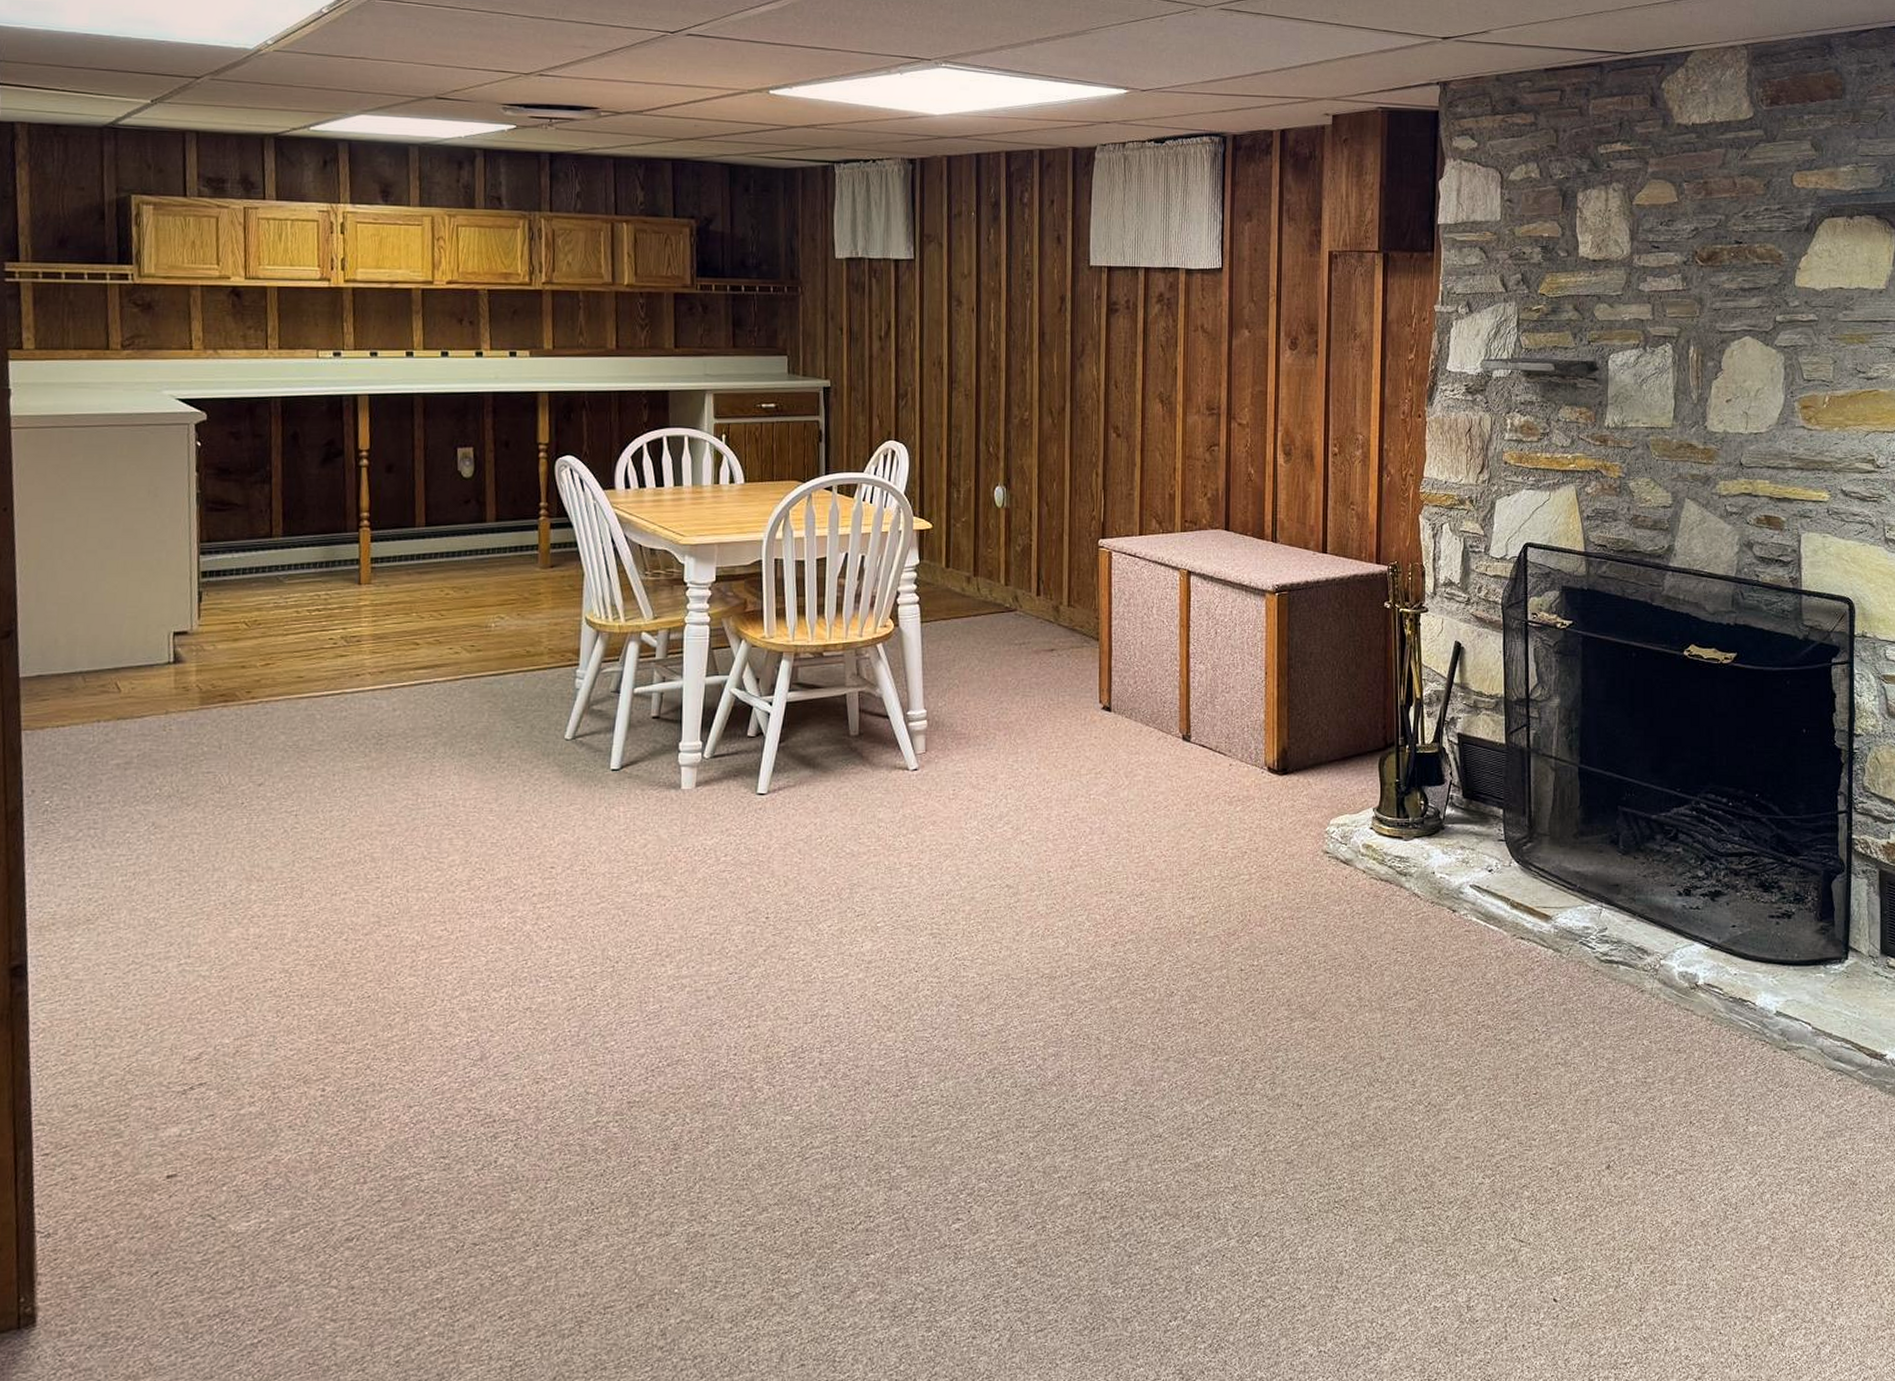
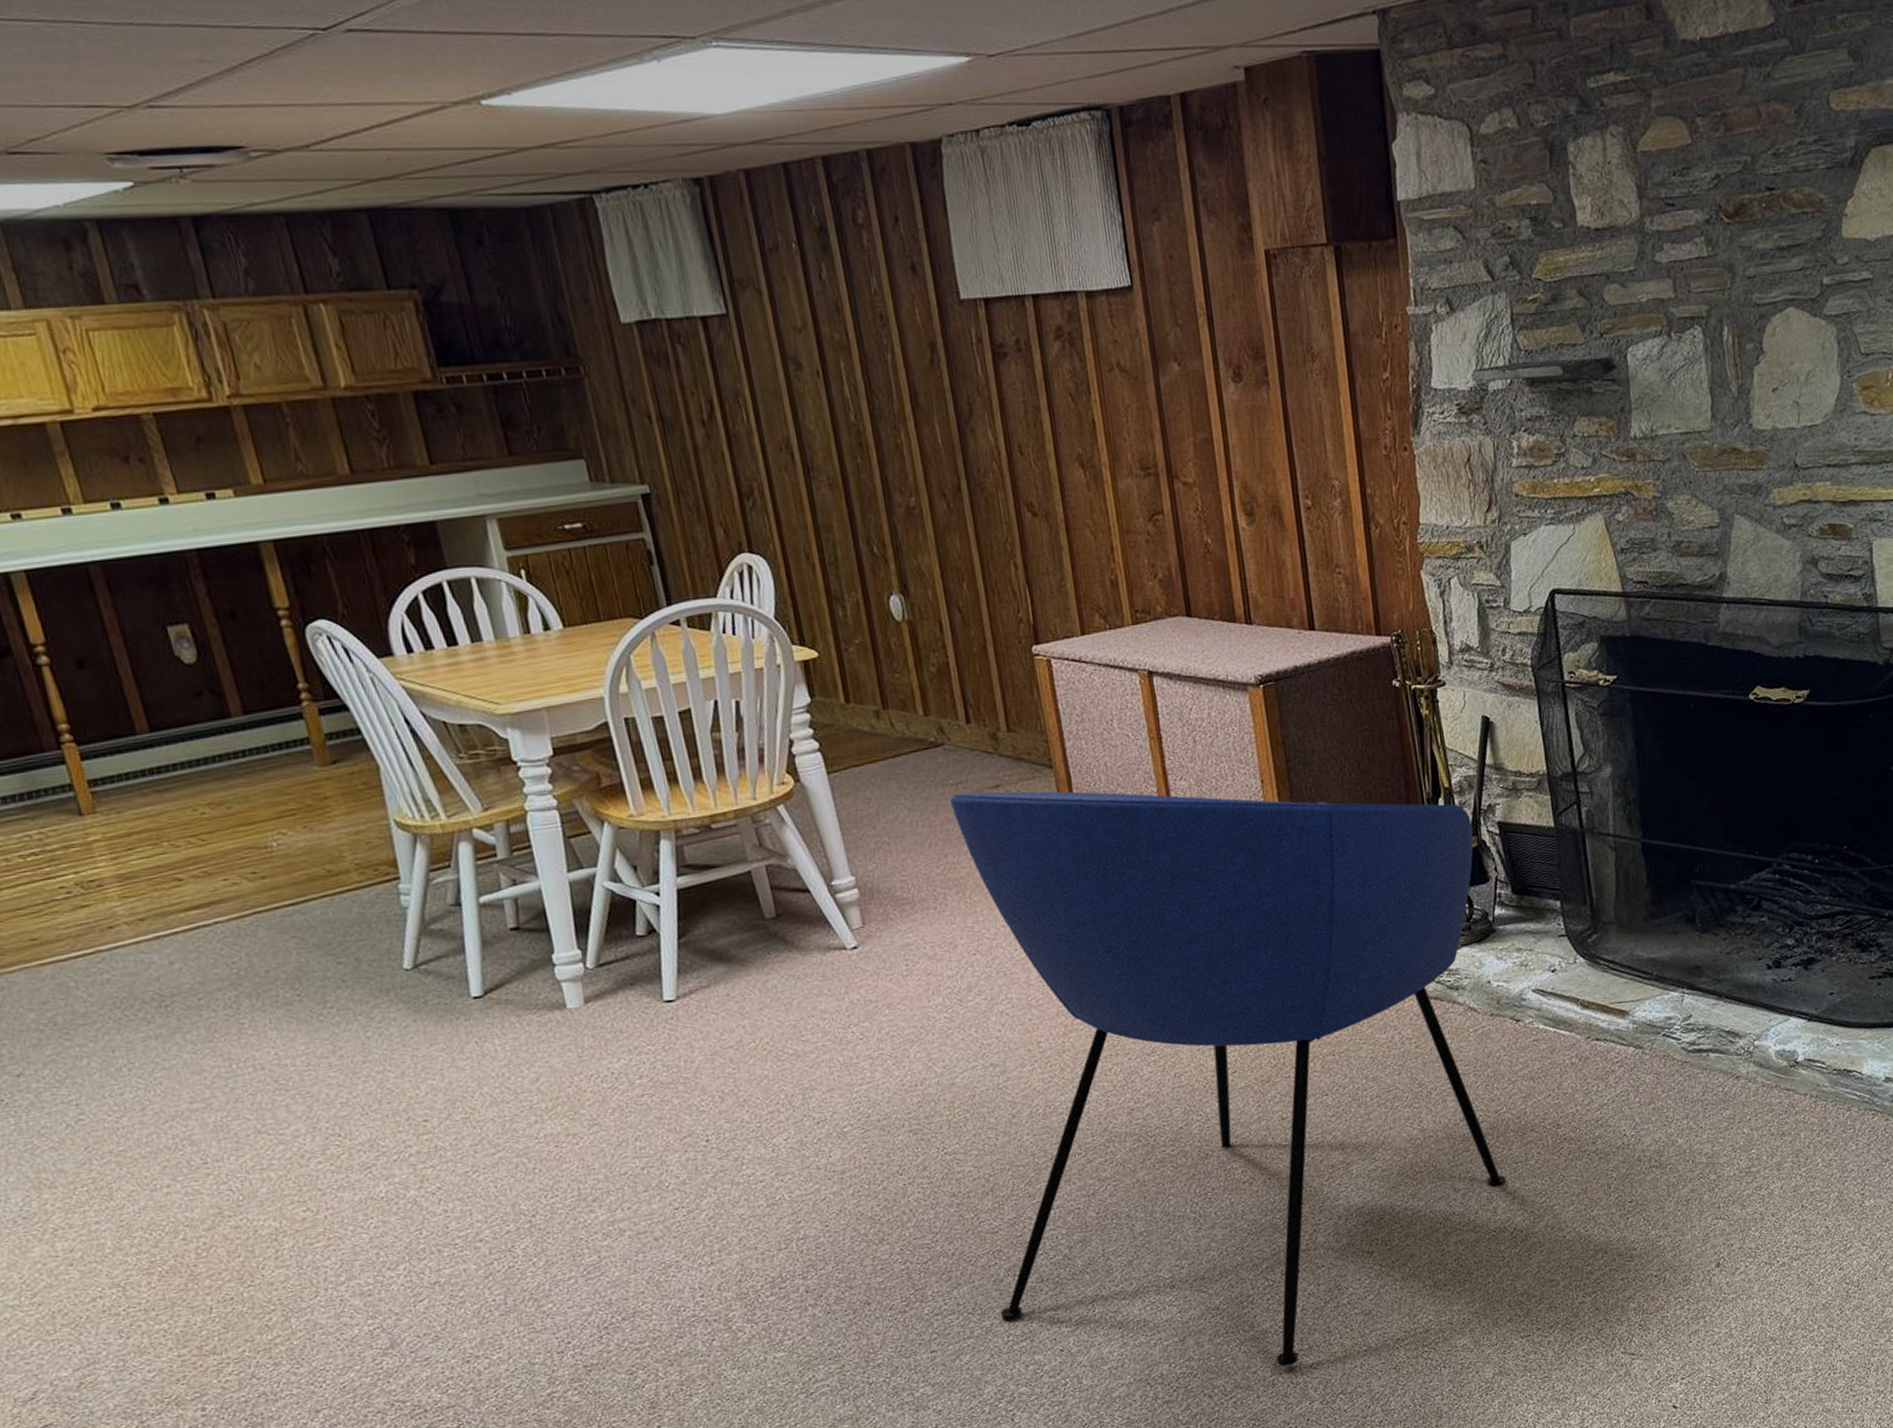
armchair: none [975,652,1435,1201] -> present [950,791,1507,1367]

